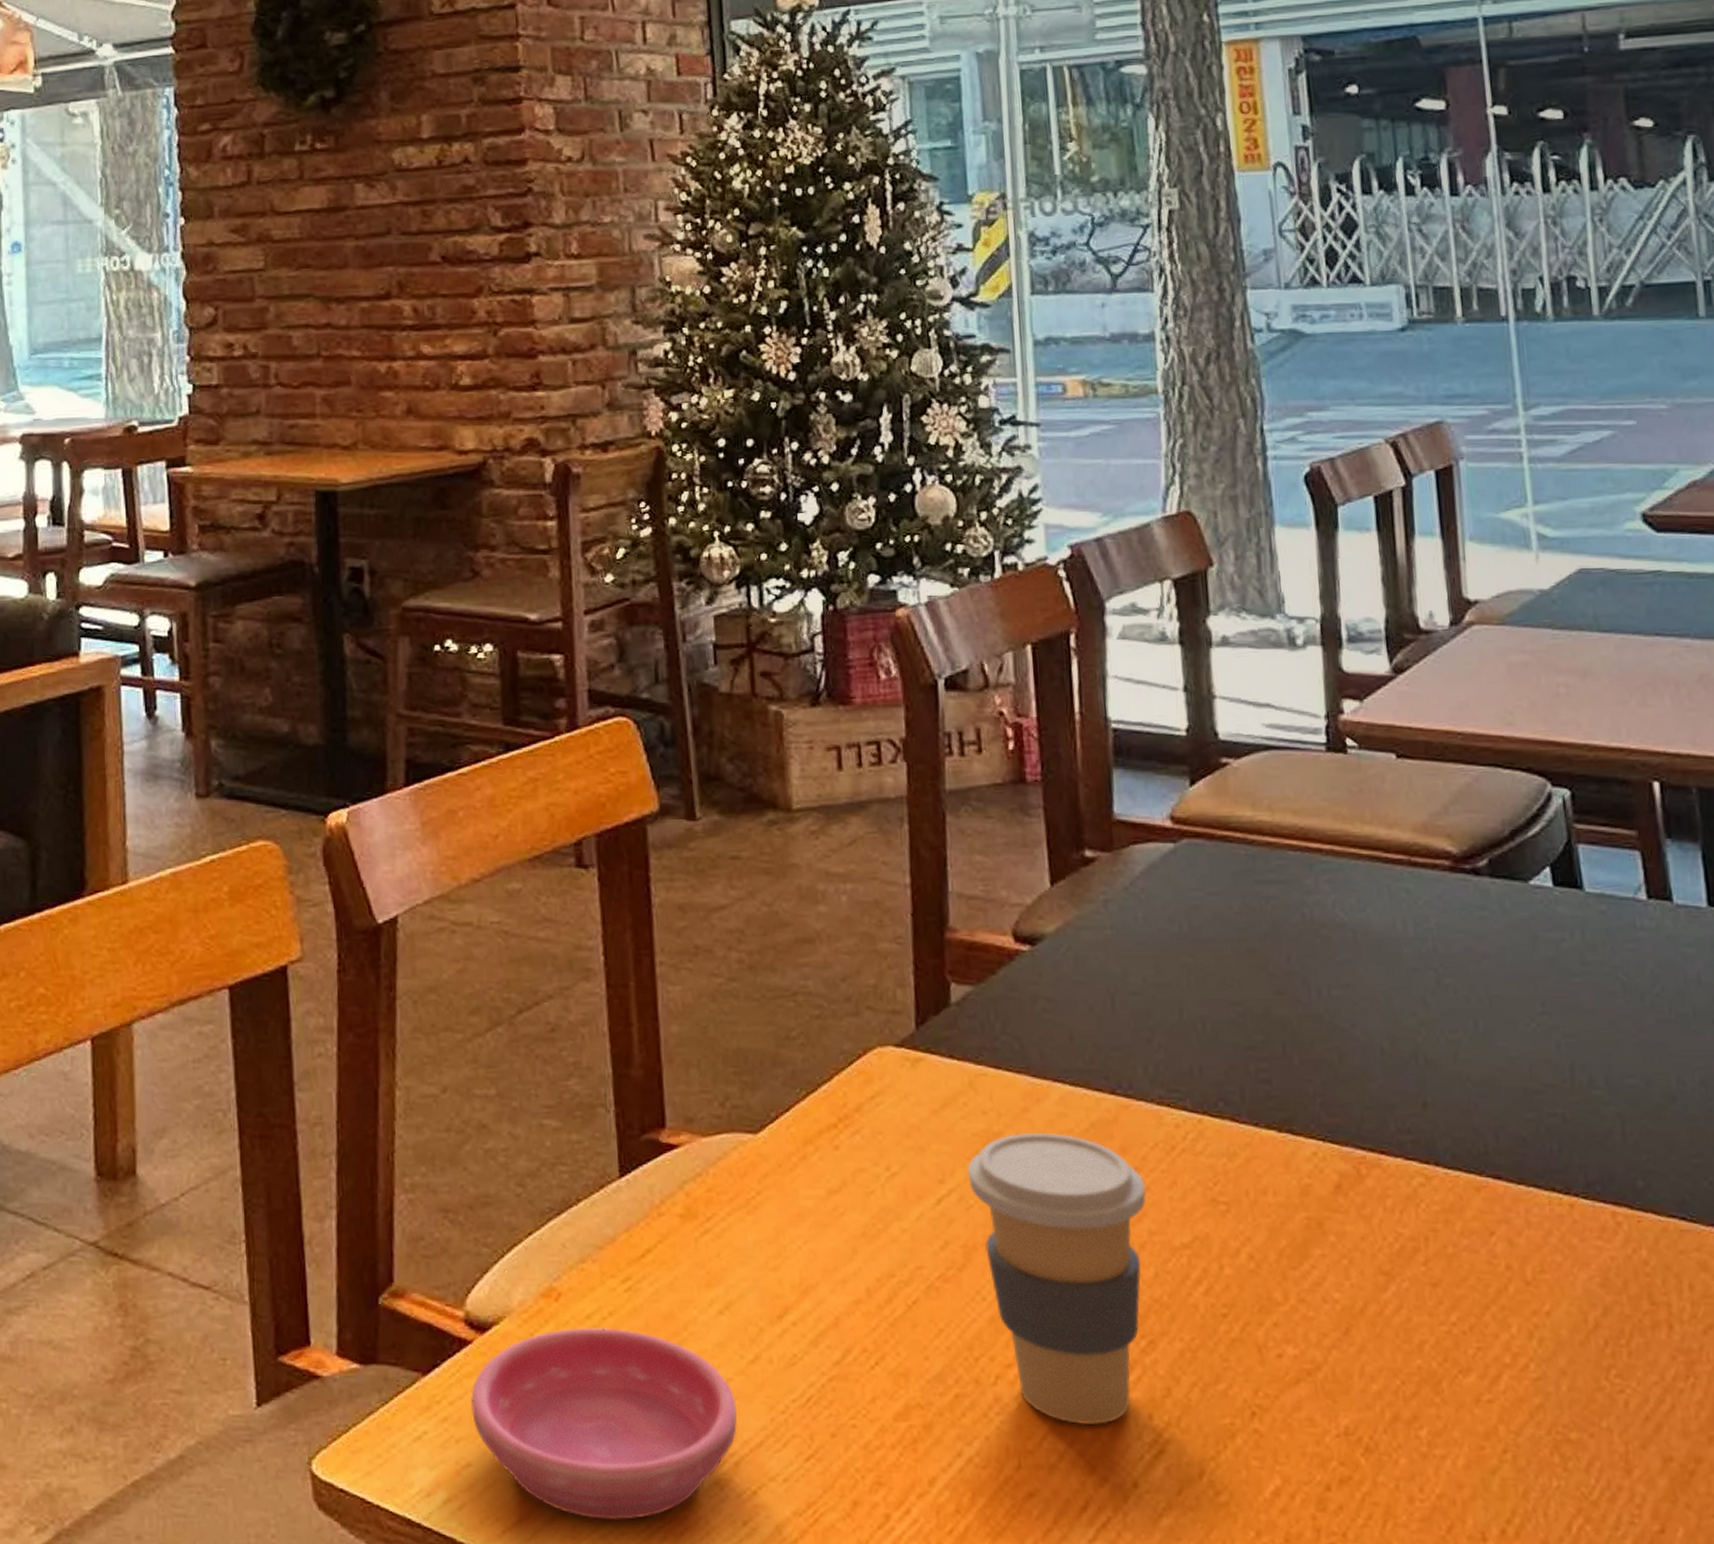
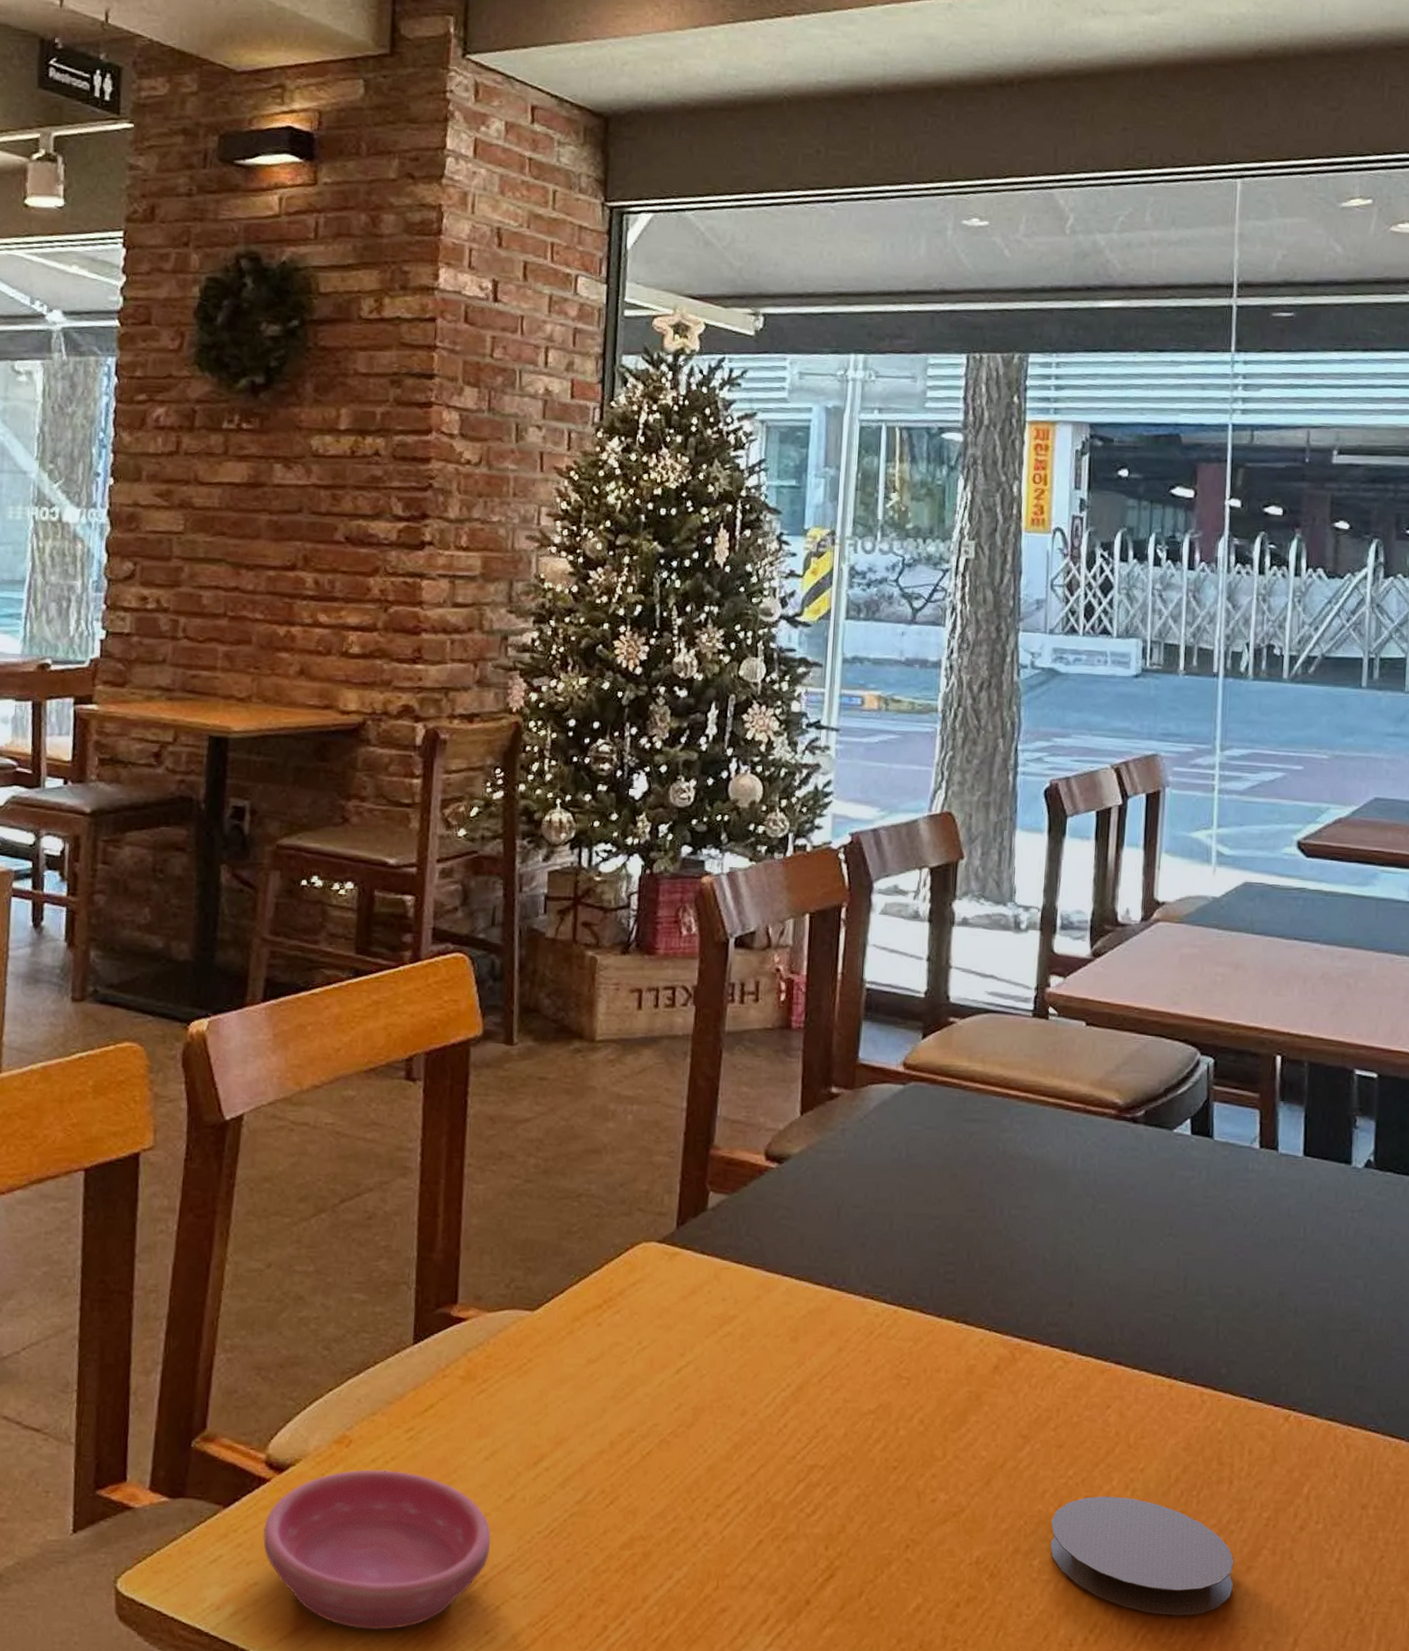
coffee cup: present [967,1132,1146,1426] -> none [704,1316,846,1555]
coaster: none [1436,1347,1694,1501] -> present [1050,1496,1234,1616]

